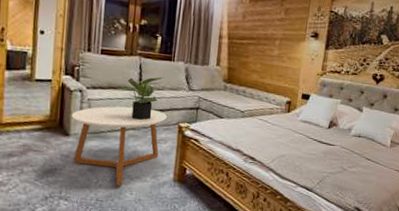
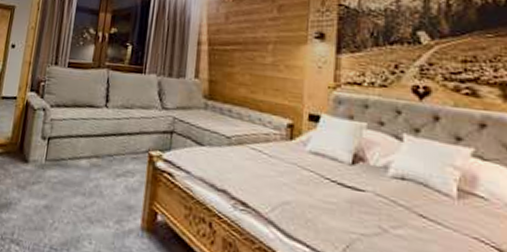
coffee table: present [71,106,168,186] -> none [29,128,136,231]
potted plant: present [115,77,164,120] -> none [79,92,133,146]

